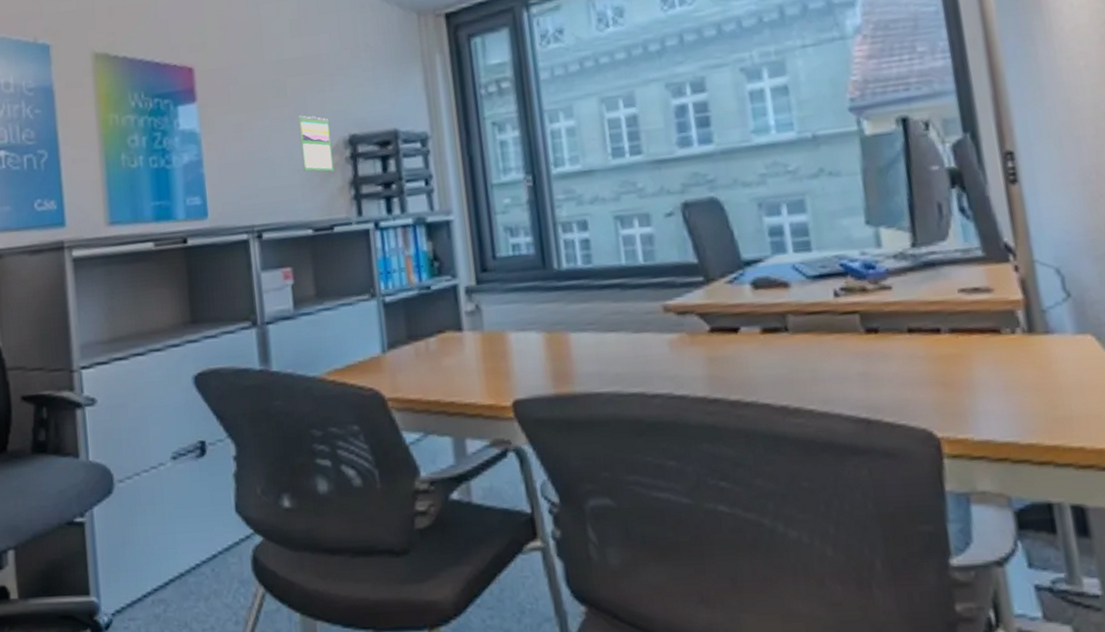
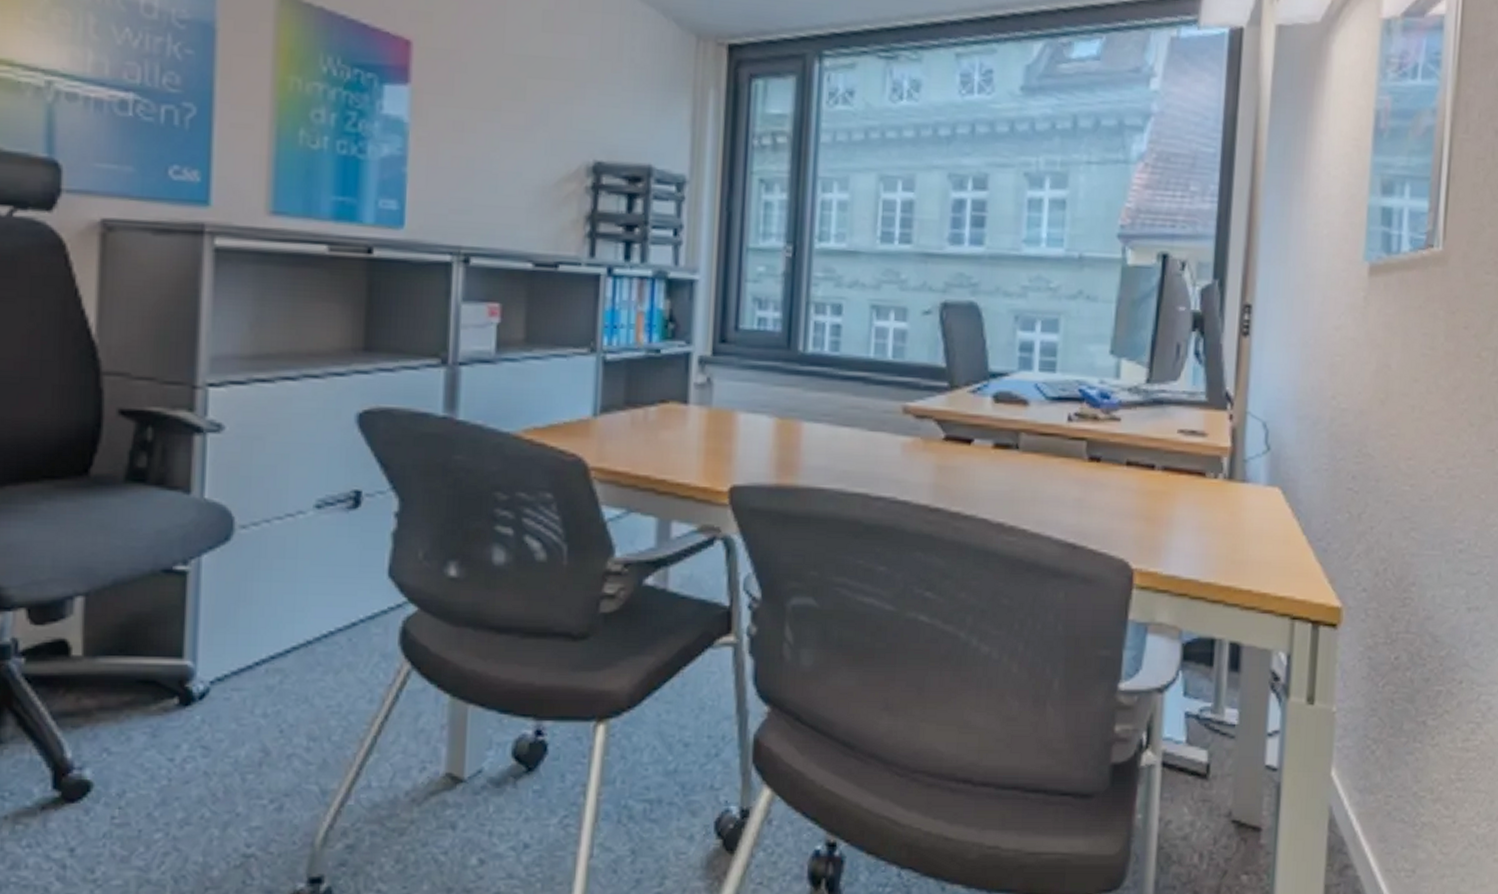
calendar: present [298,115,334,172] -> none [532,126,572,200]

